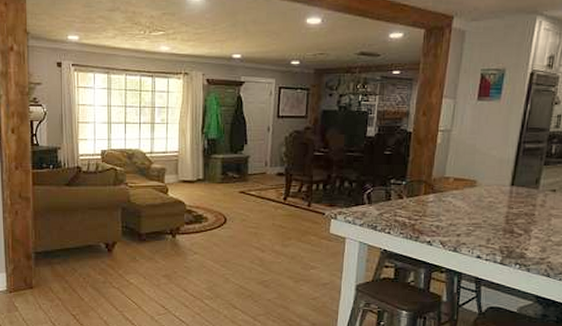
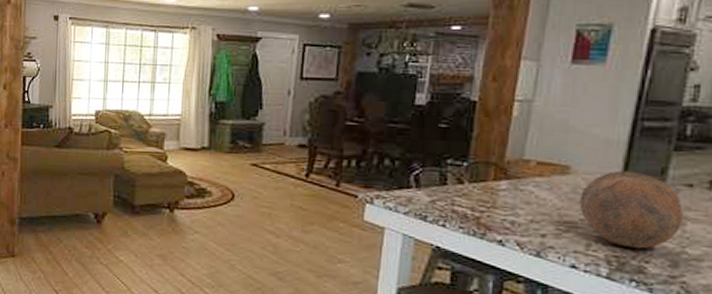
bowl: none [483,182,549,240] -> present [579,170,683,249]

